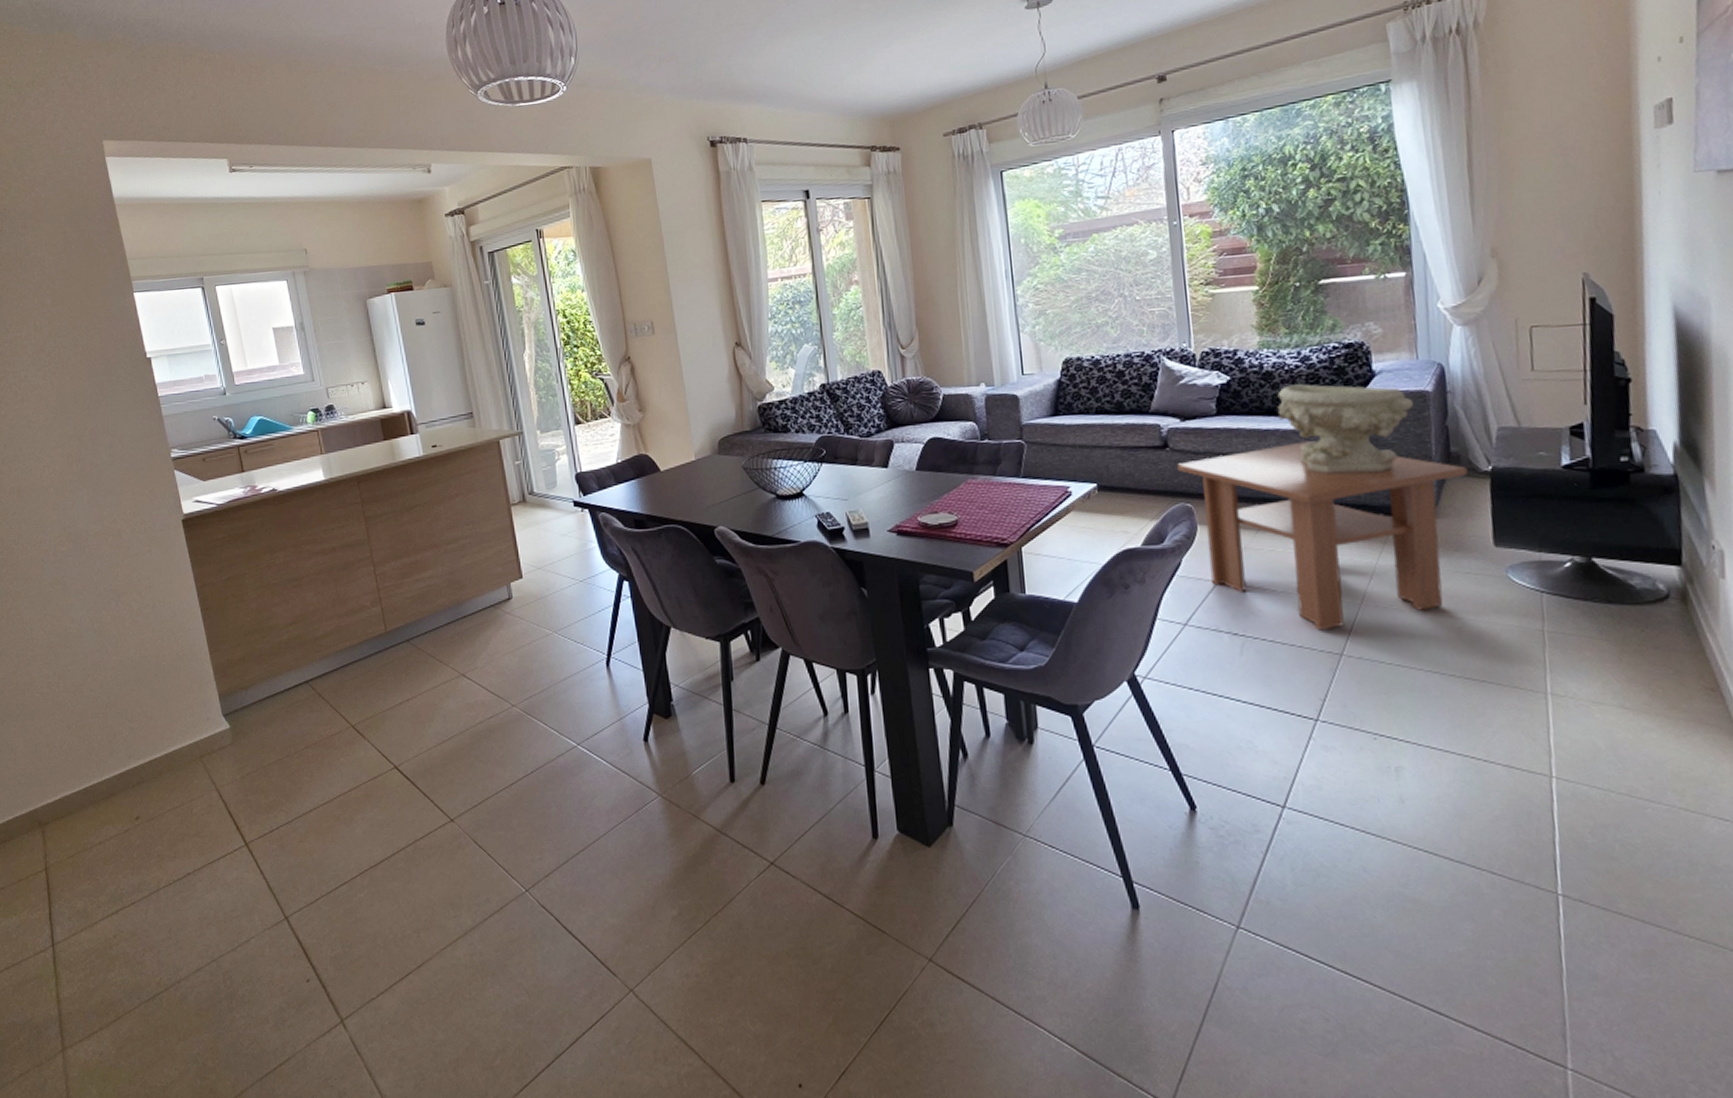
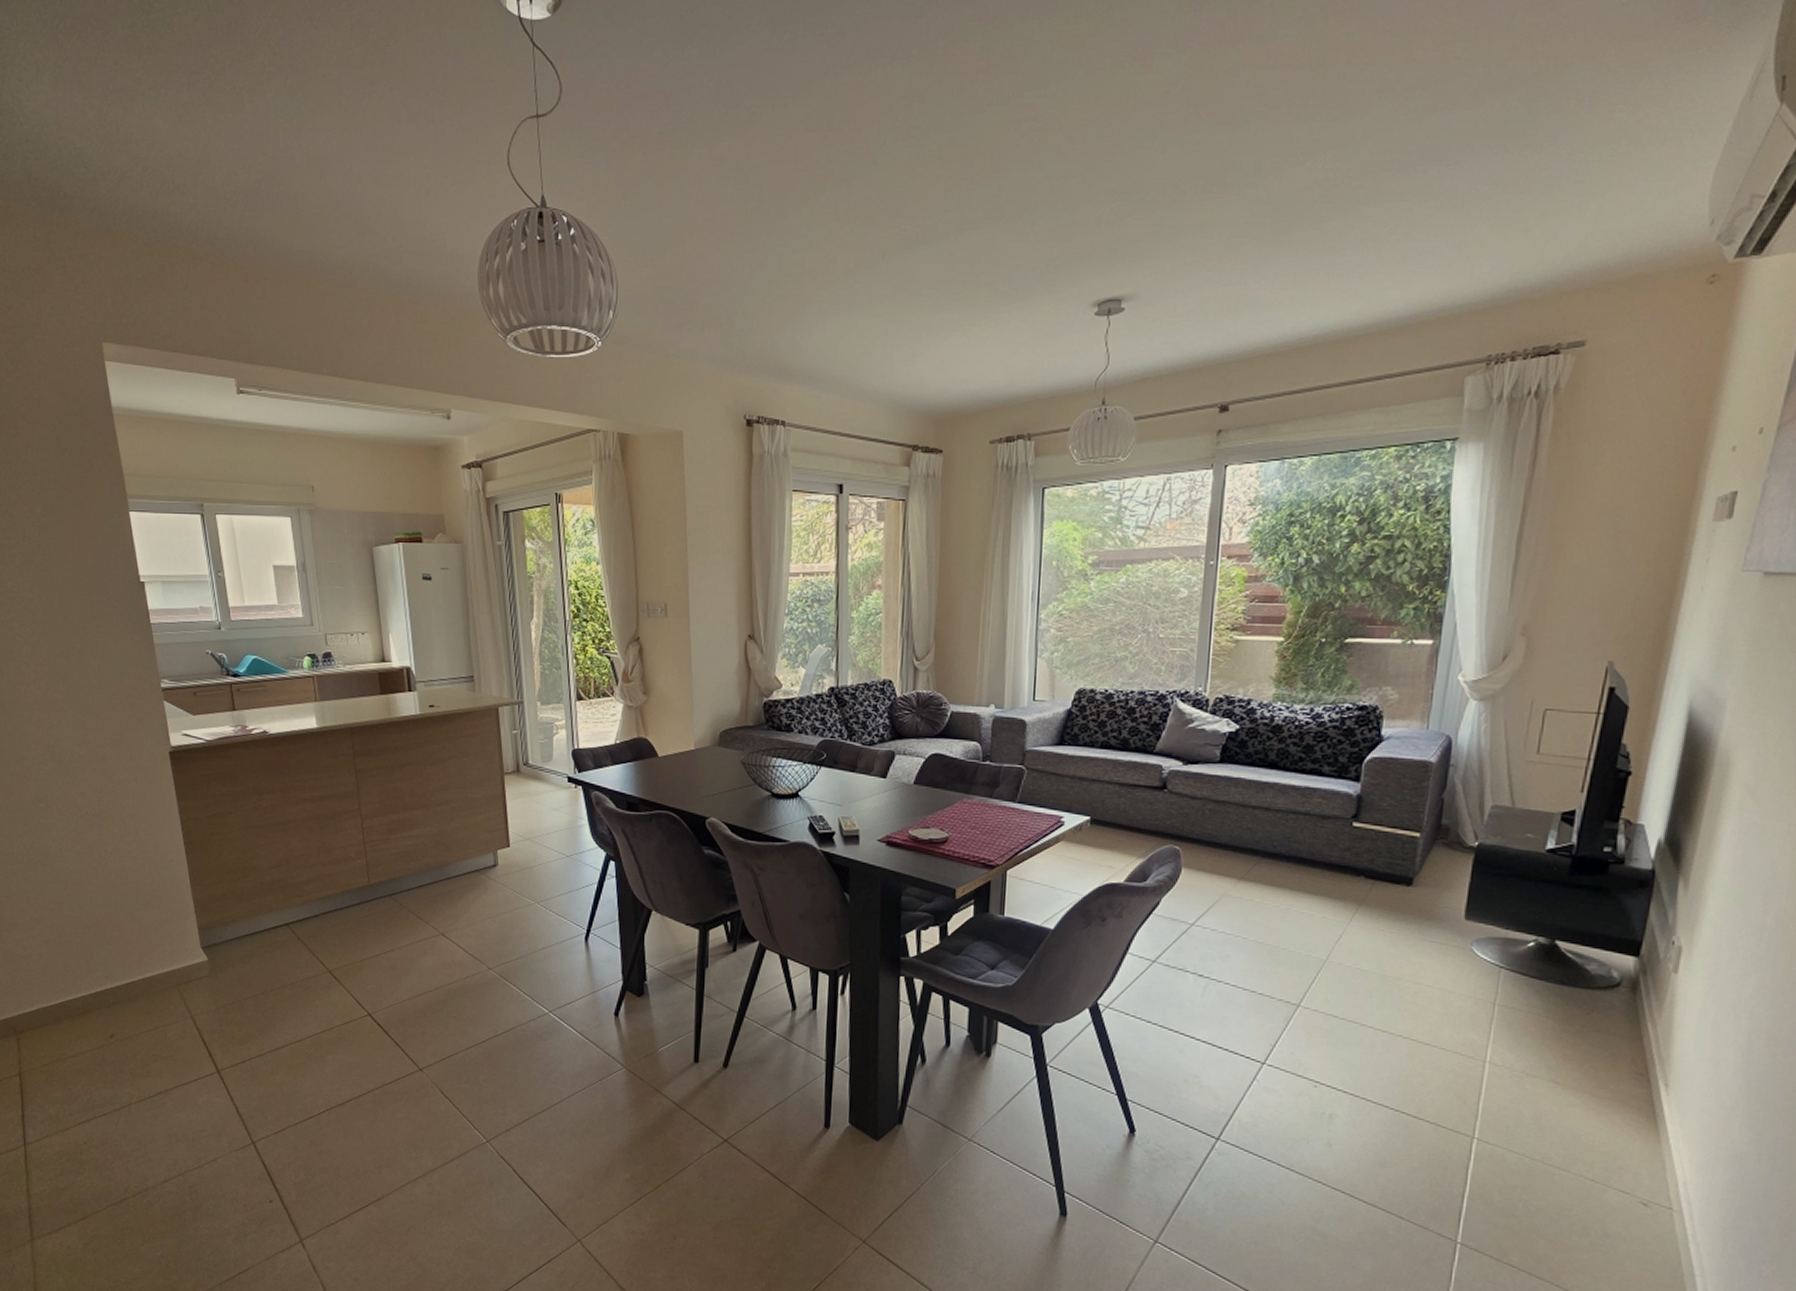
coffee table: present [1176,441,1468,631] -> none [1171,798,1454,981]
decorative bowl: present [1277,384,1413,474] -> none [1279,740,1415,835]

